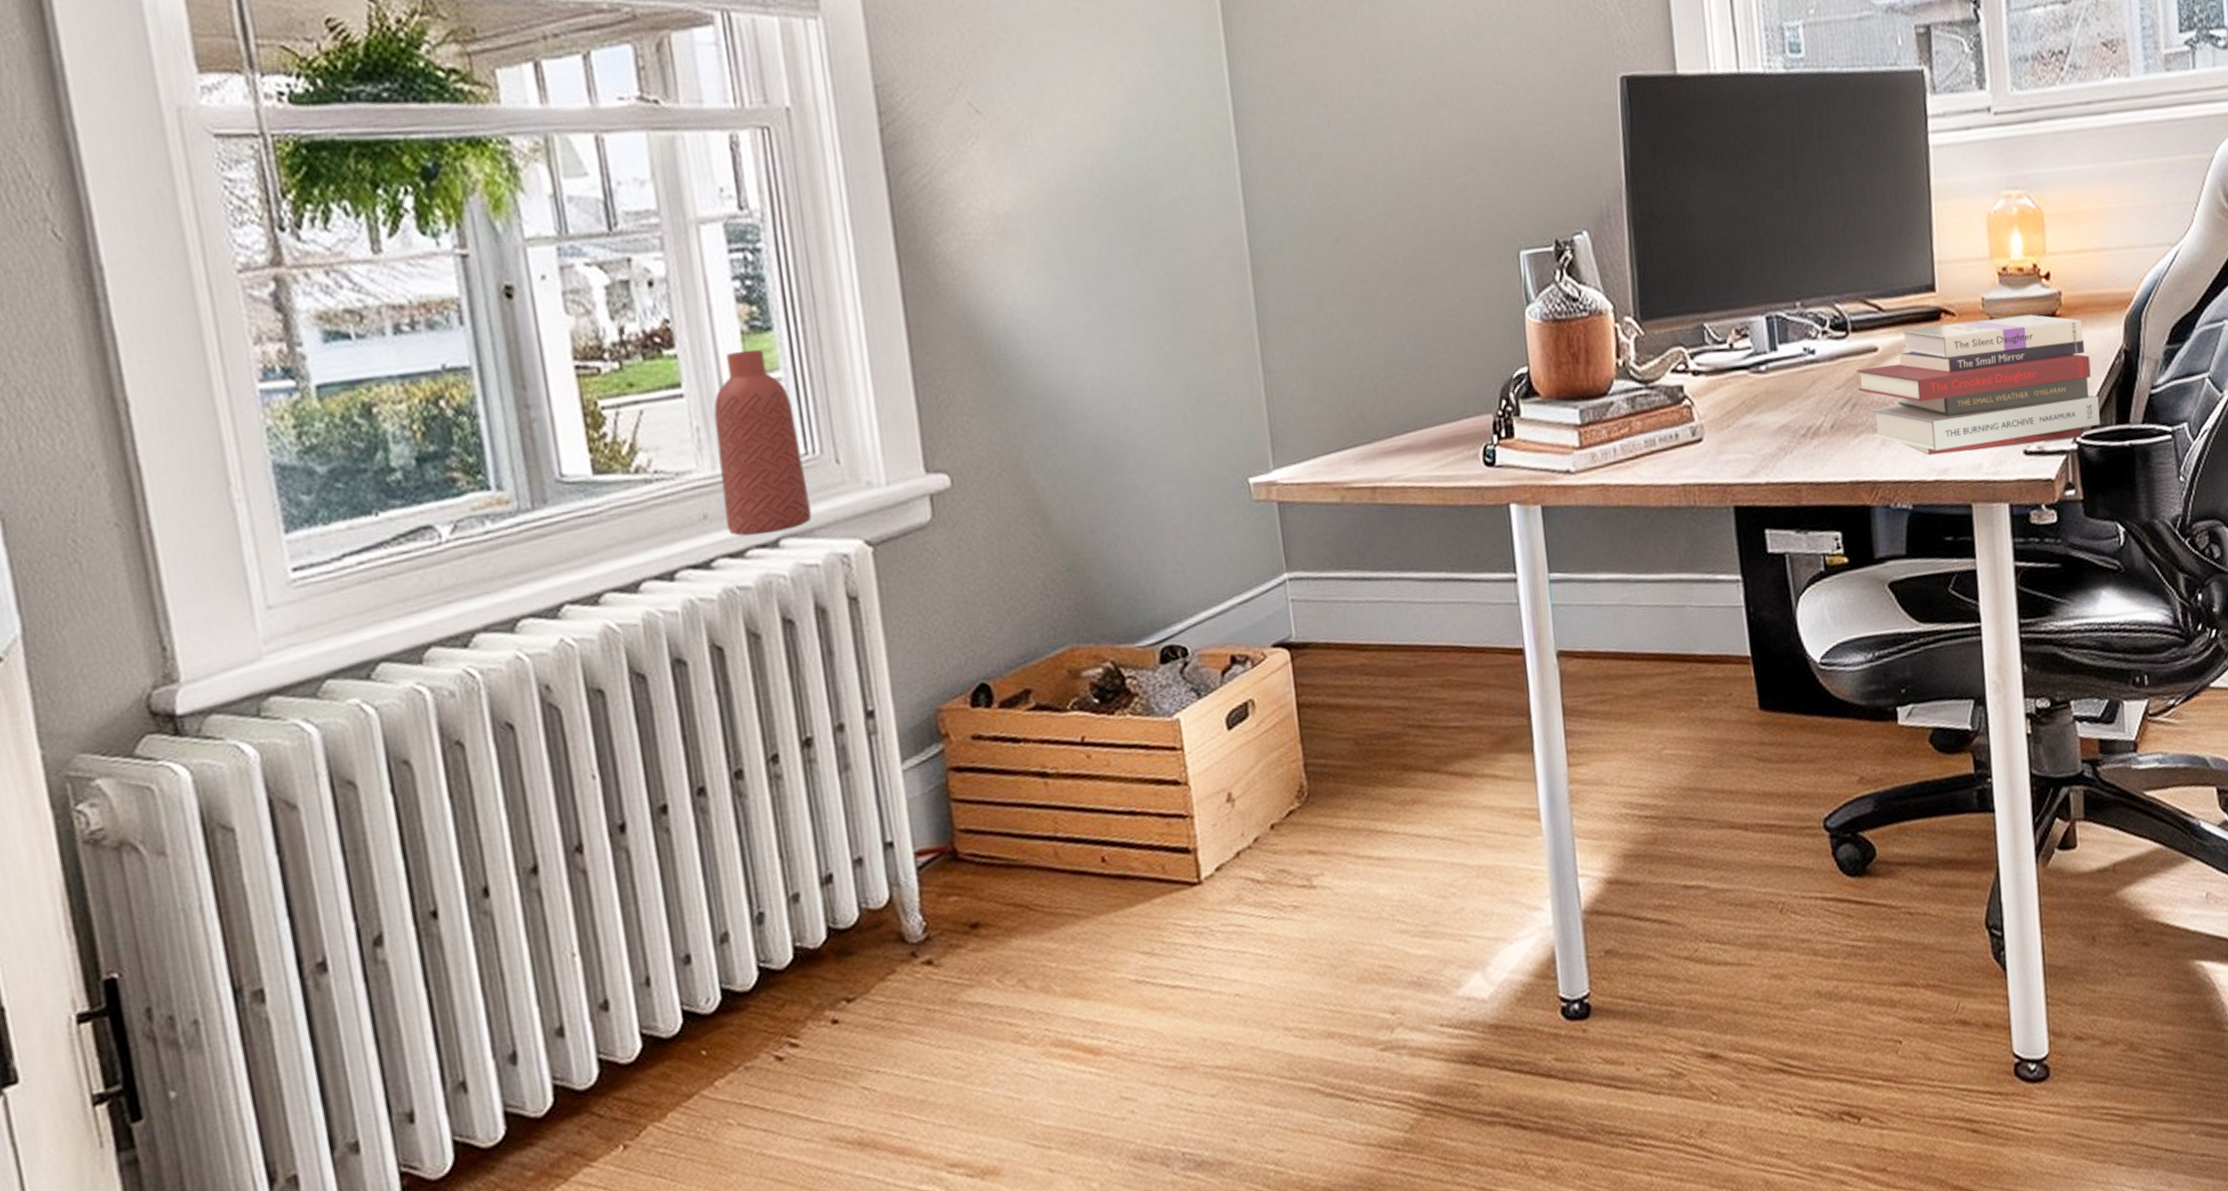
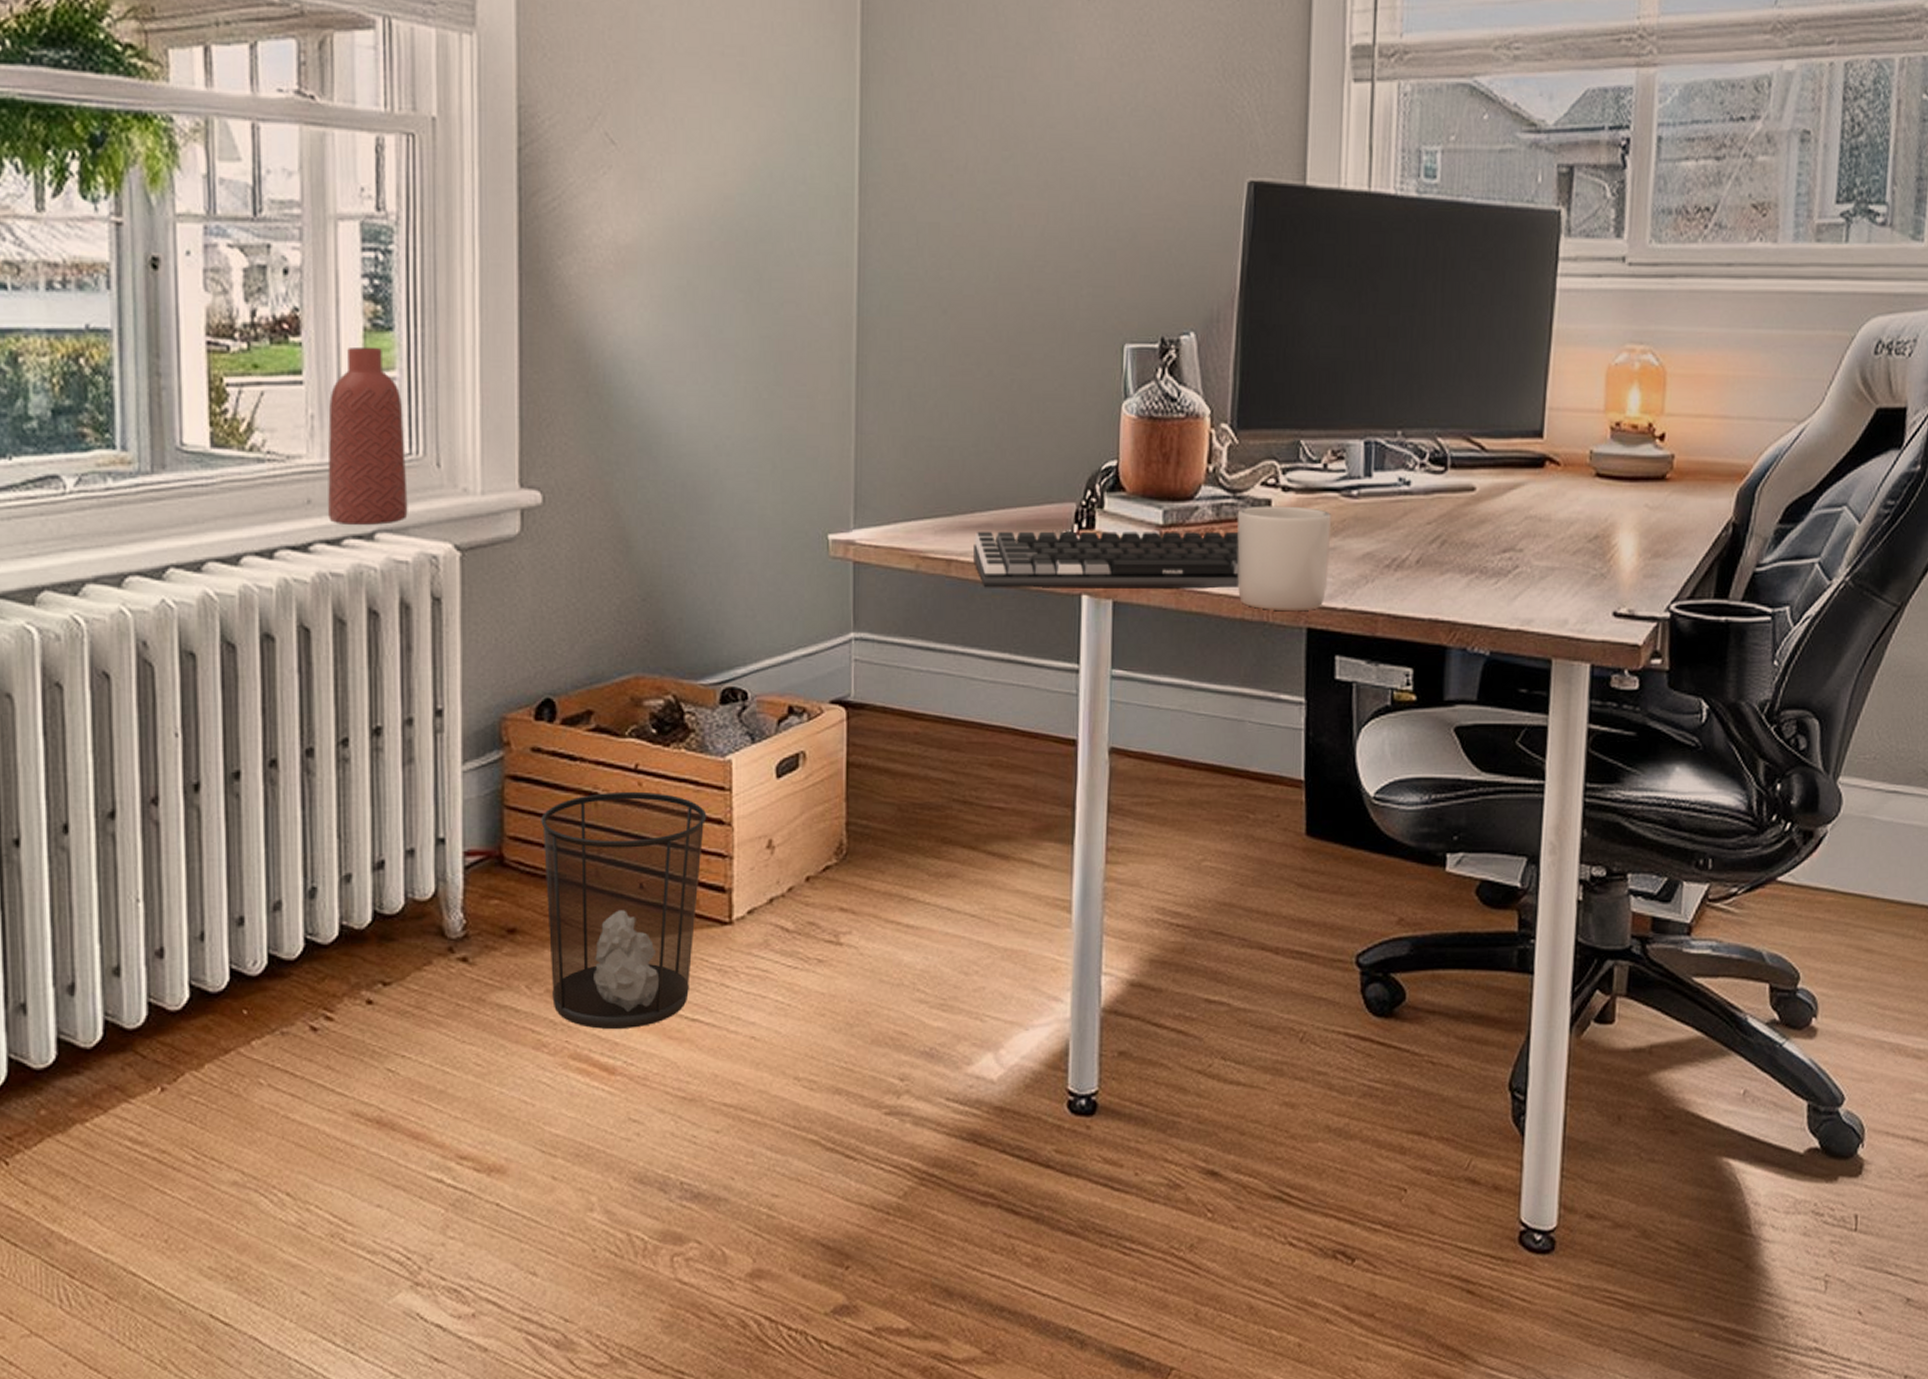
waste bin: none [990,762,1166,1012] -> present [541,791,707,1030]
computer keyboard: none [1395,422,1662,511] -> present [973,531,1239,589]
mug: none [1651,388,1748,494] -> present [1236,506,1332,612]
books: present [1857,314,2100,455] -> none [1450,473,1699,606]

